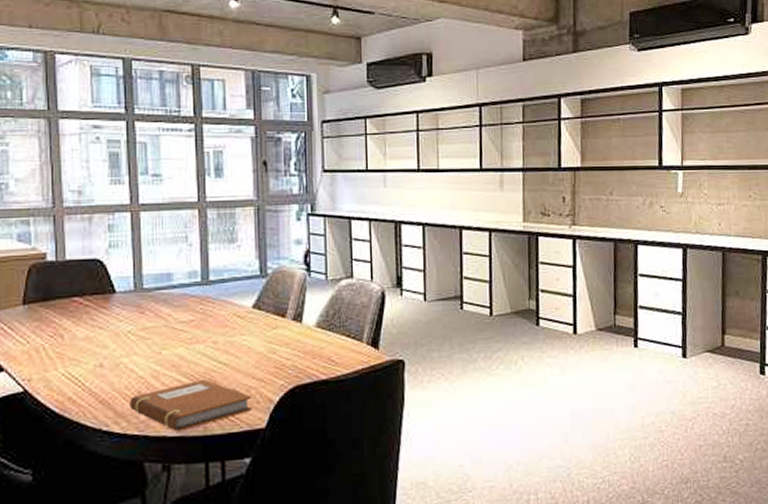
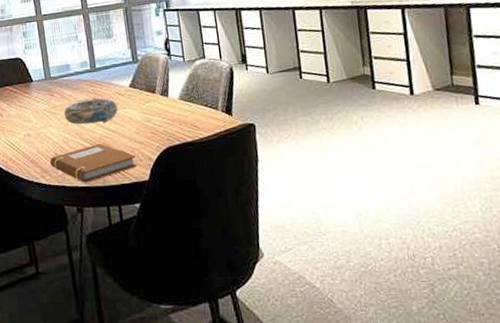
decorative bowl: none [157,319,235,354] -> present [64,97,119,125]

